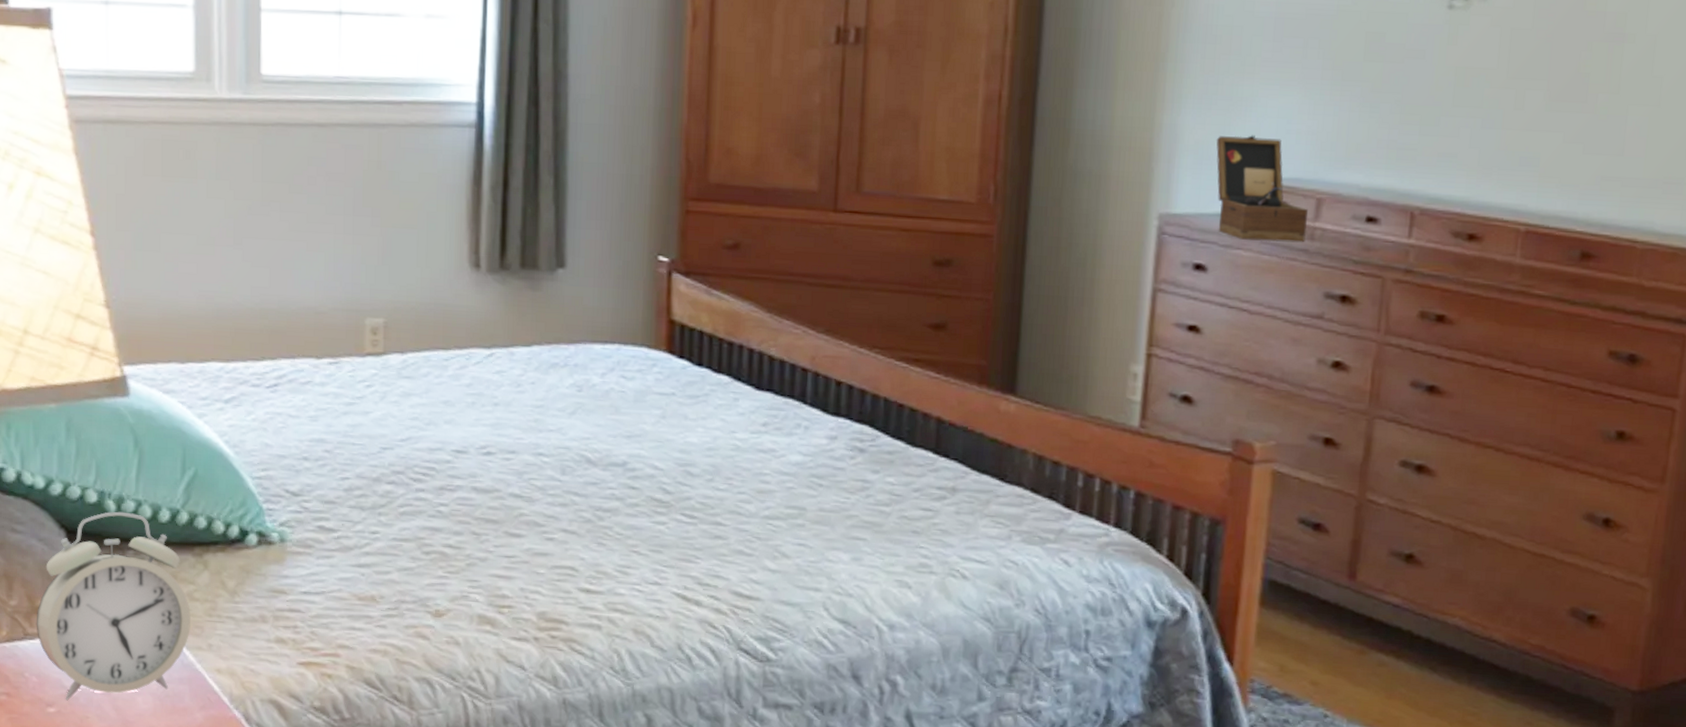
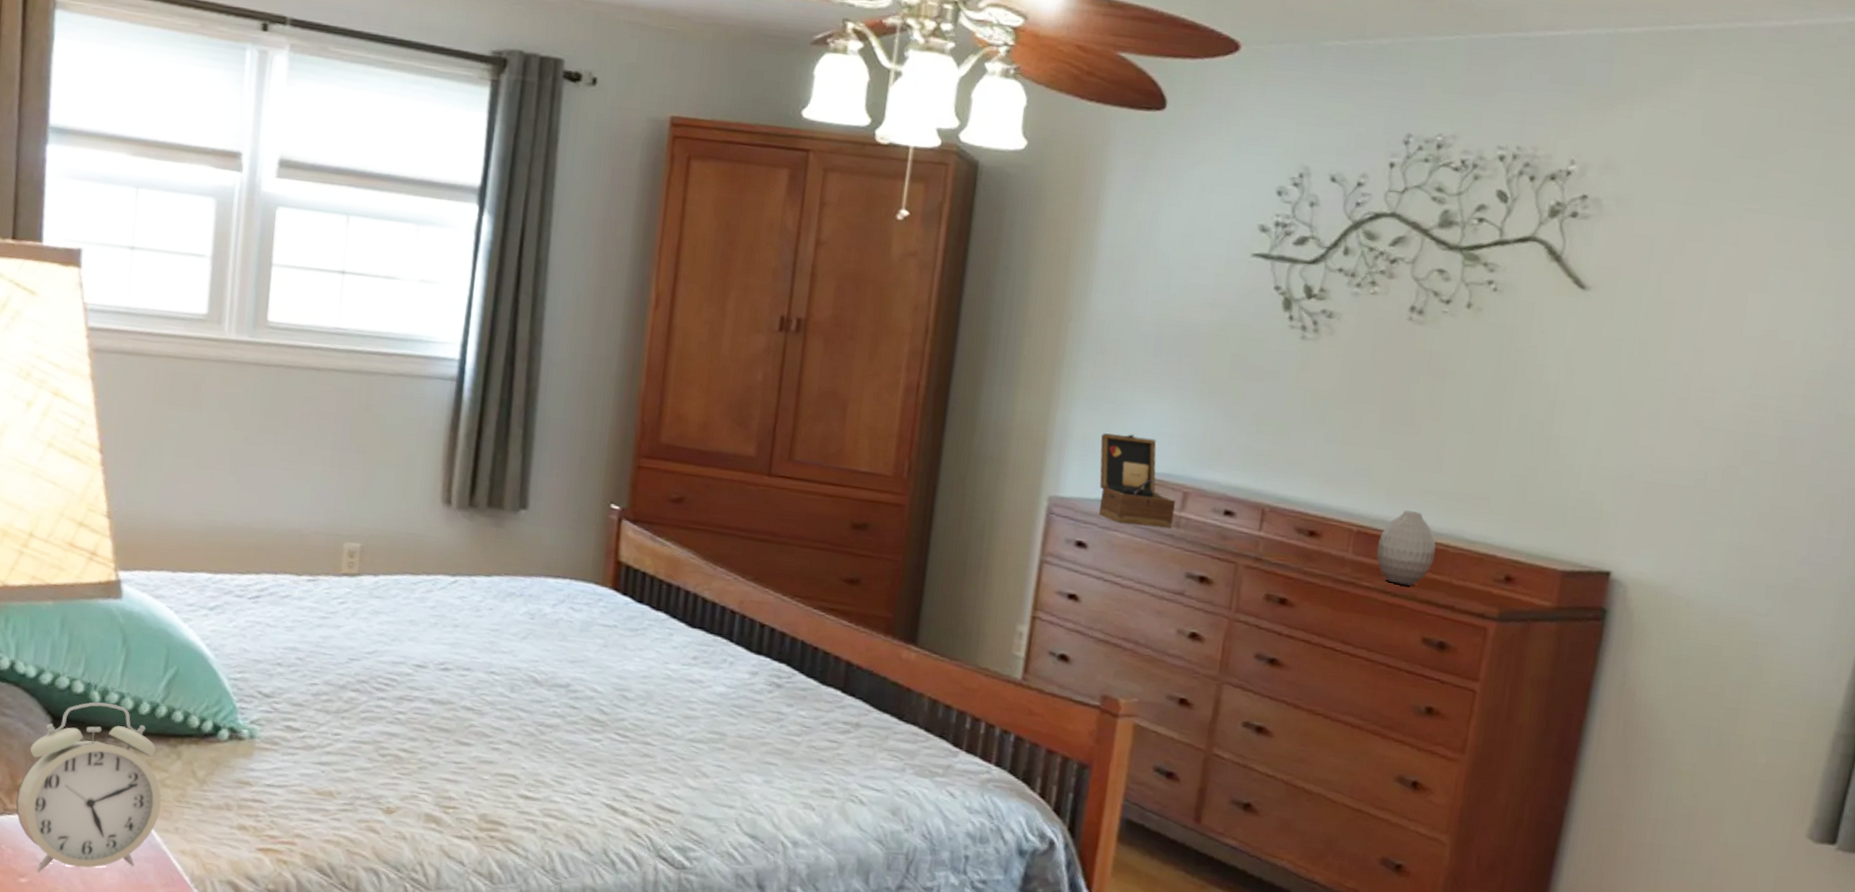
vase: none [1549,202,1621,292] -> present [1376,510,1436,586]

